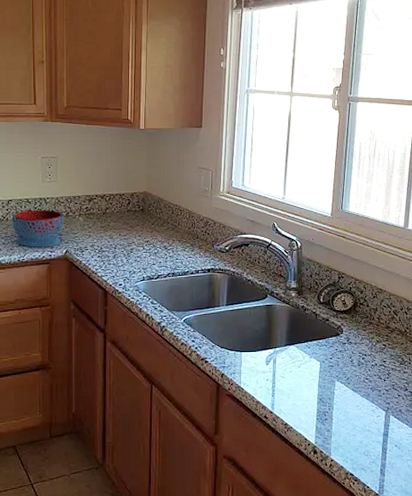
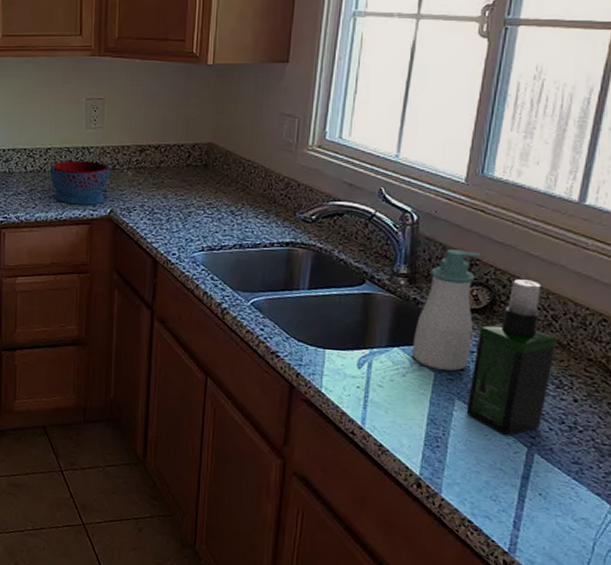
soap bottle: none [303,266,344,359] -> present [412,248,480,371]
spray bottle: none [343,286,398,404] -> present [466,279,557,435]

